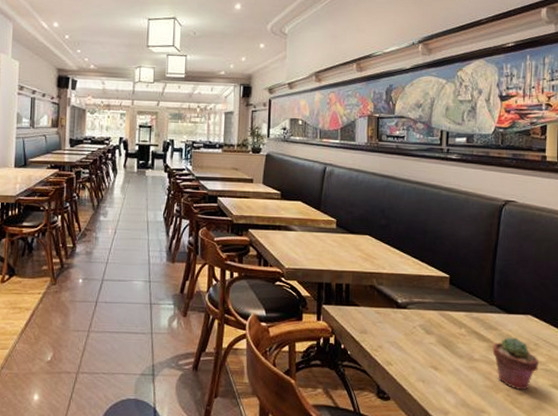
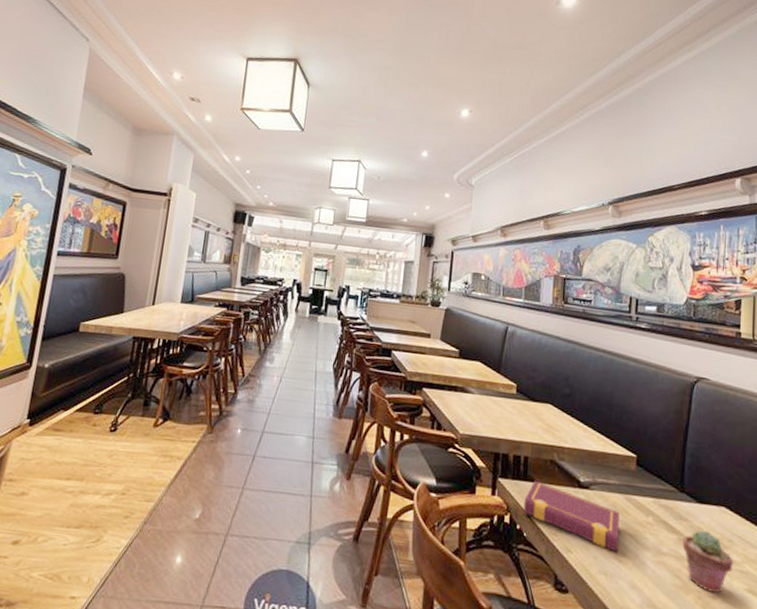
book: none [347,304,437,362] -> present [523,480,621,552]

